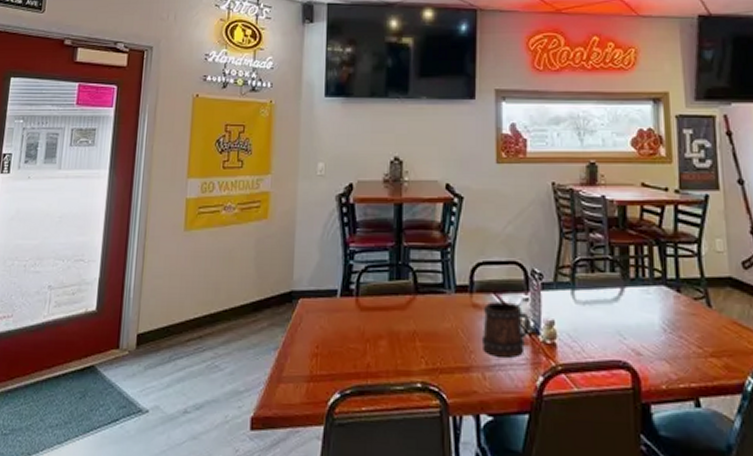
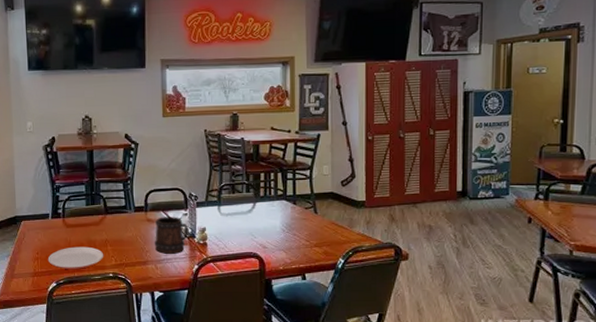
plate: none [331,339,411,375] -> present [47,246,104,270]

